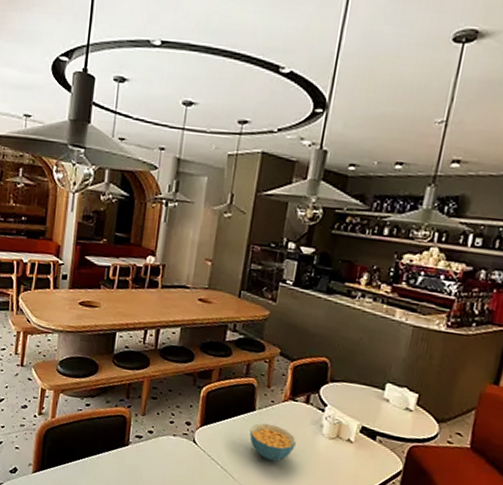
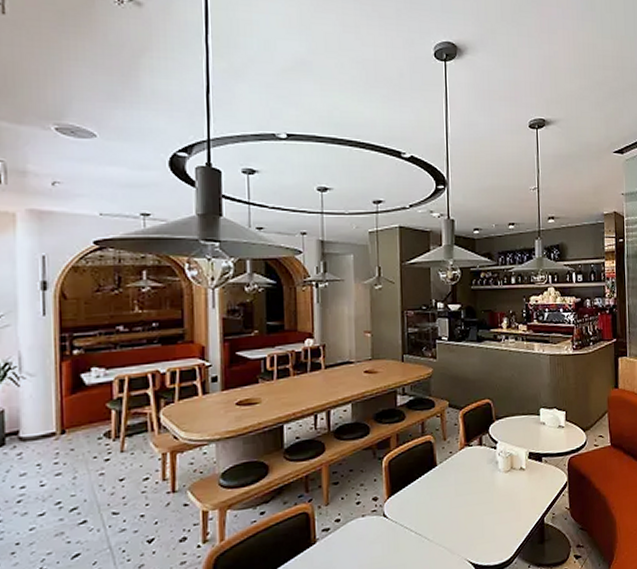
cereal bowl: present [249,423,296,461] -> none [435,474,478,510]

